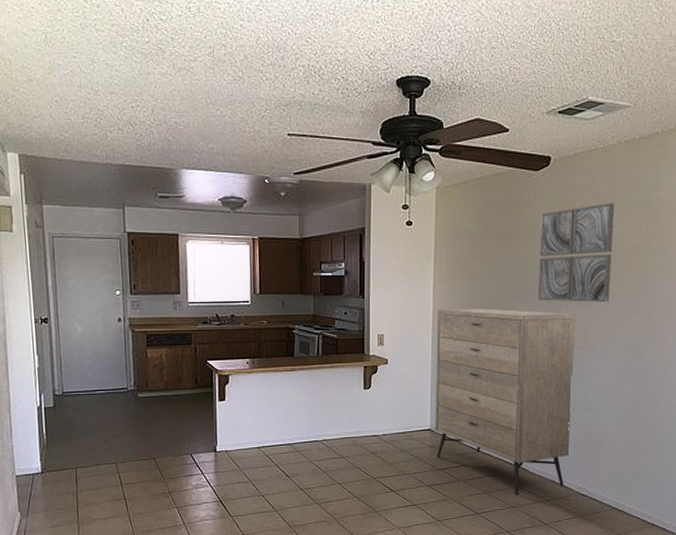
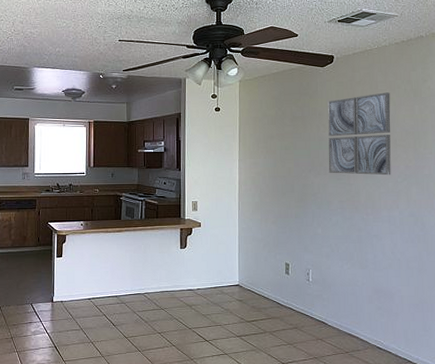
dresser: present [435,308,576,495] -> none [242,180,364,346]

